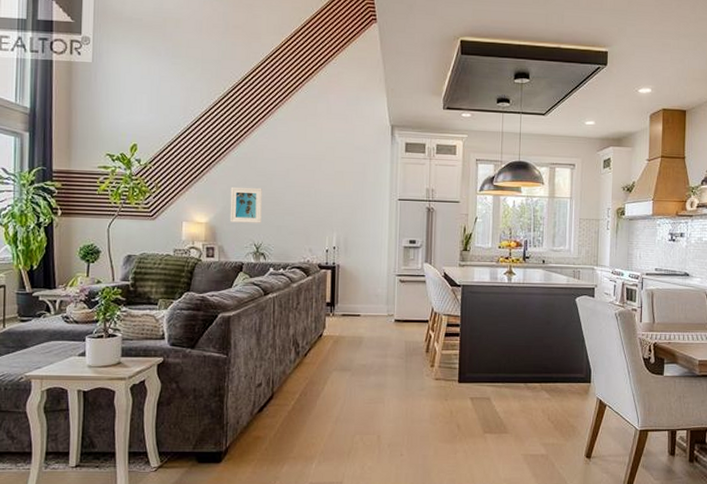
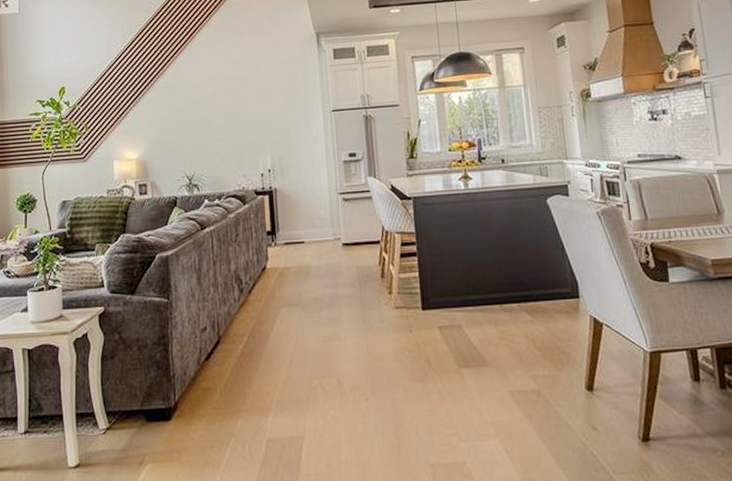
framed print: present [229,186,262,223] -> none [158,116,192,155]

